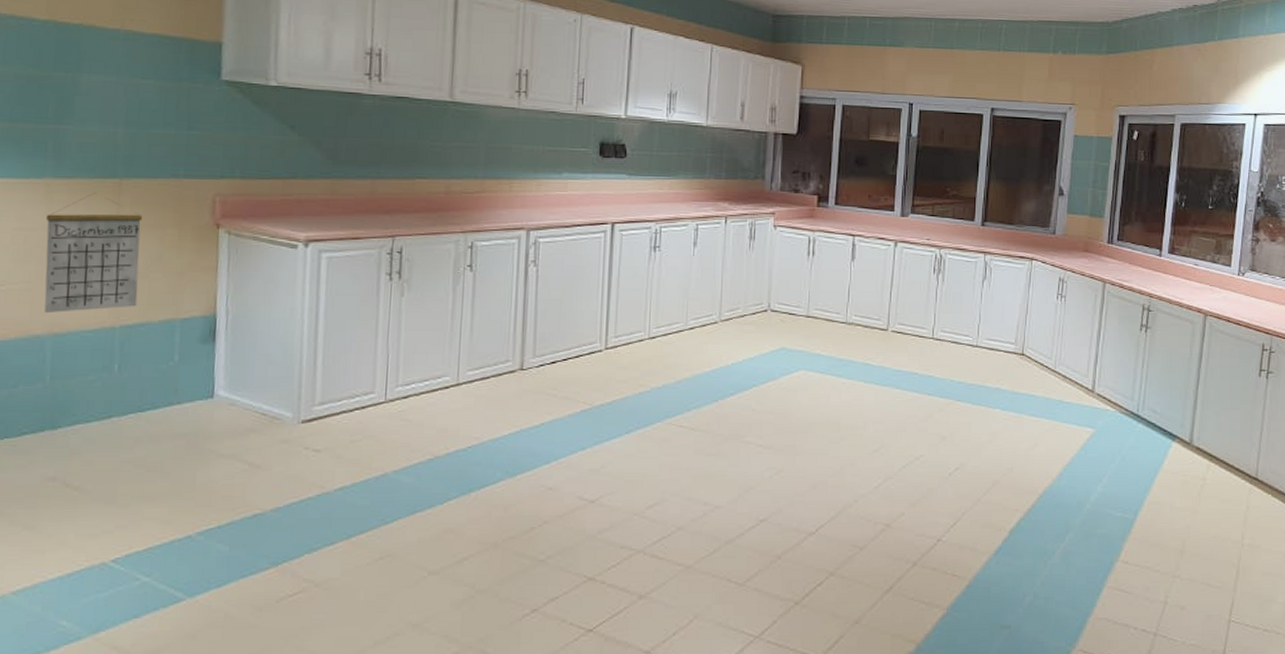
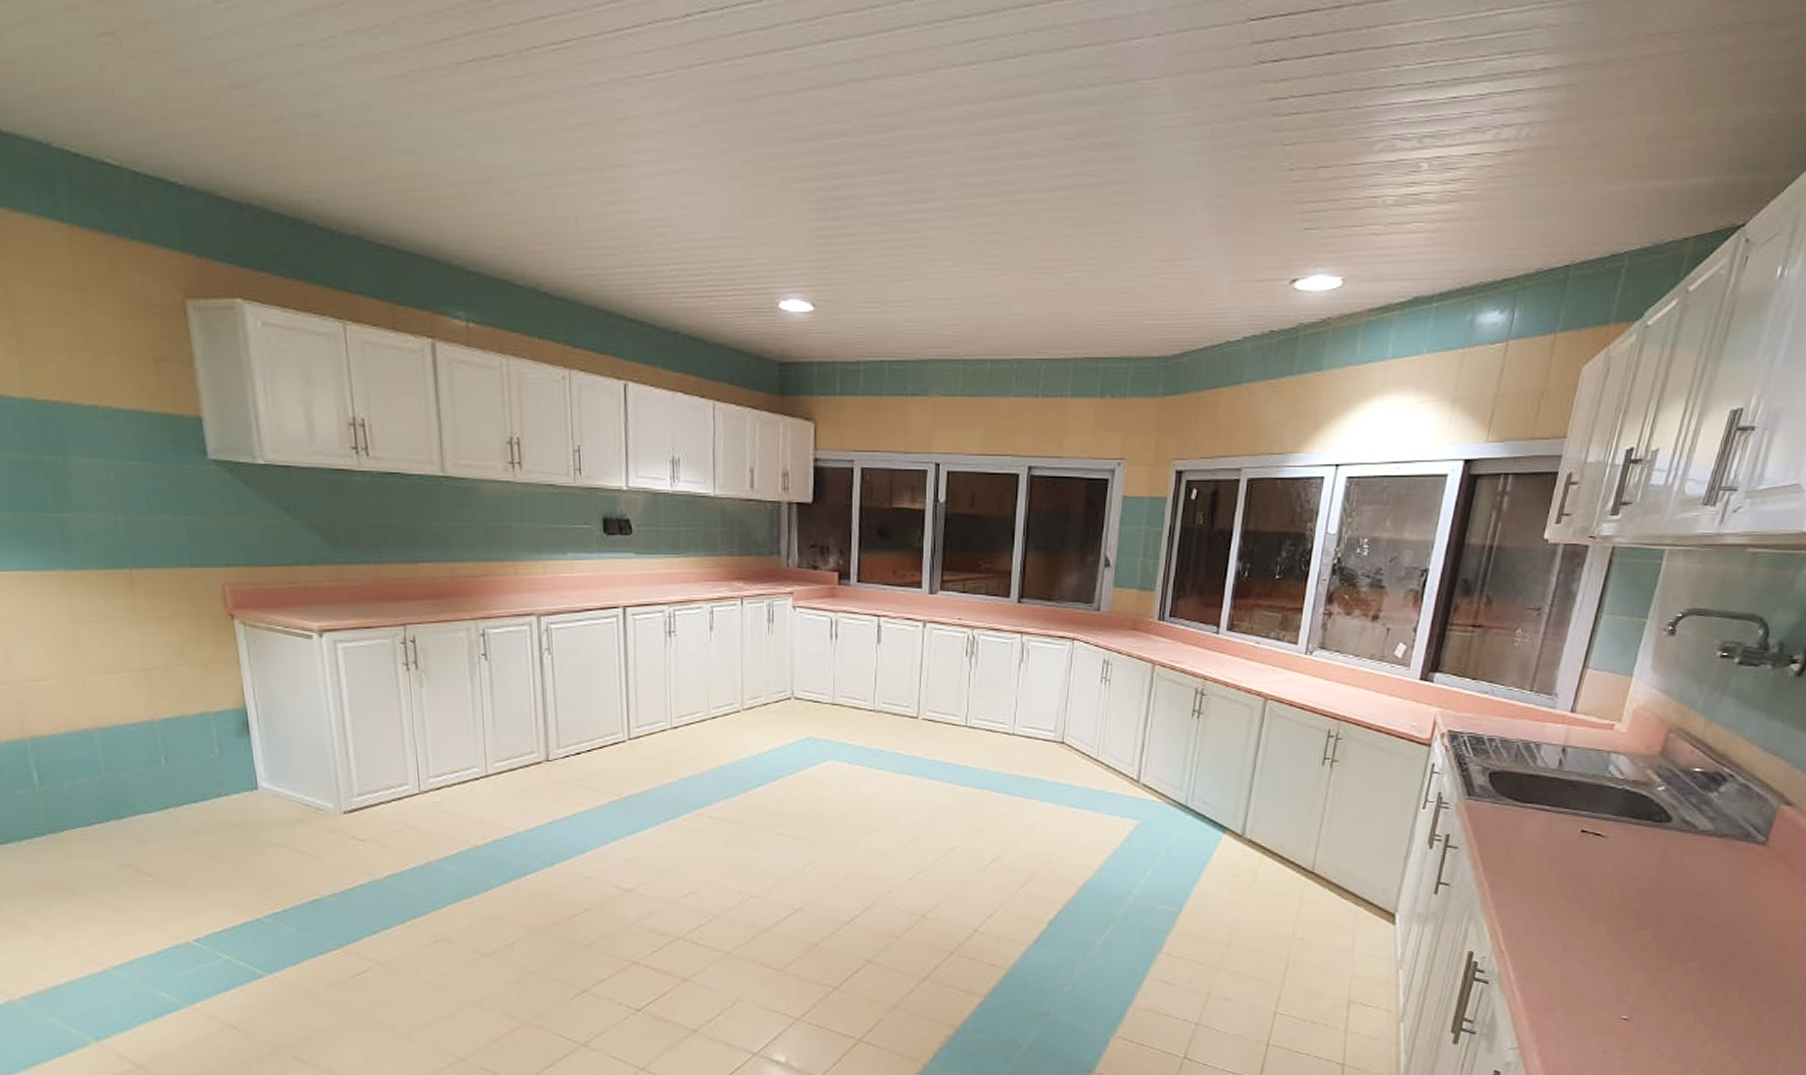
calendar: present [44,193,143,314] -> none [68,584,171,708]

